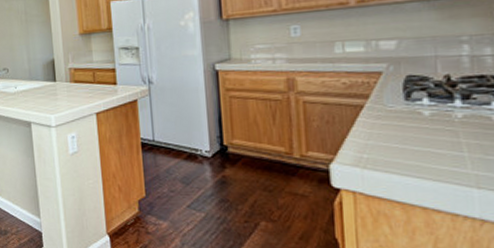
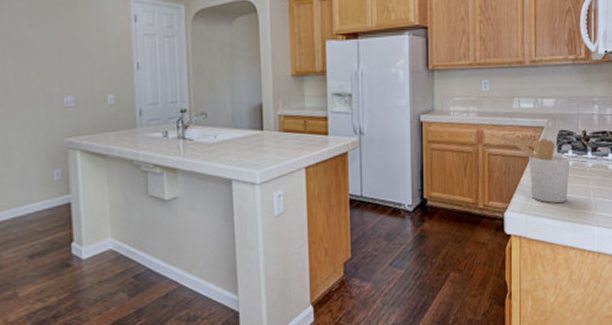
utensil holder: none [330,83,426,158] -> present [508,136,570,204]

